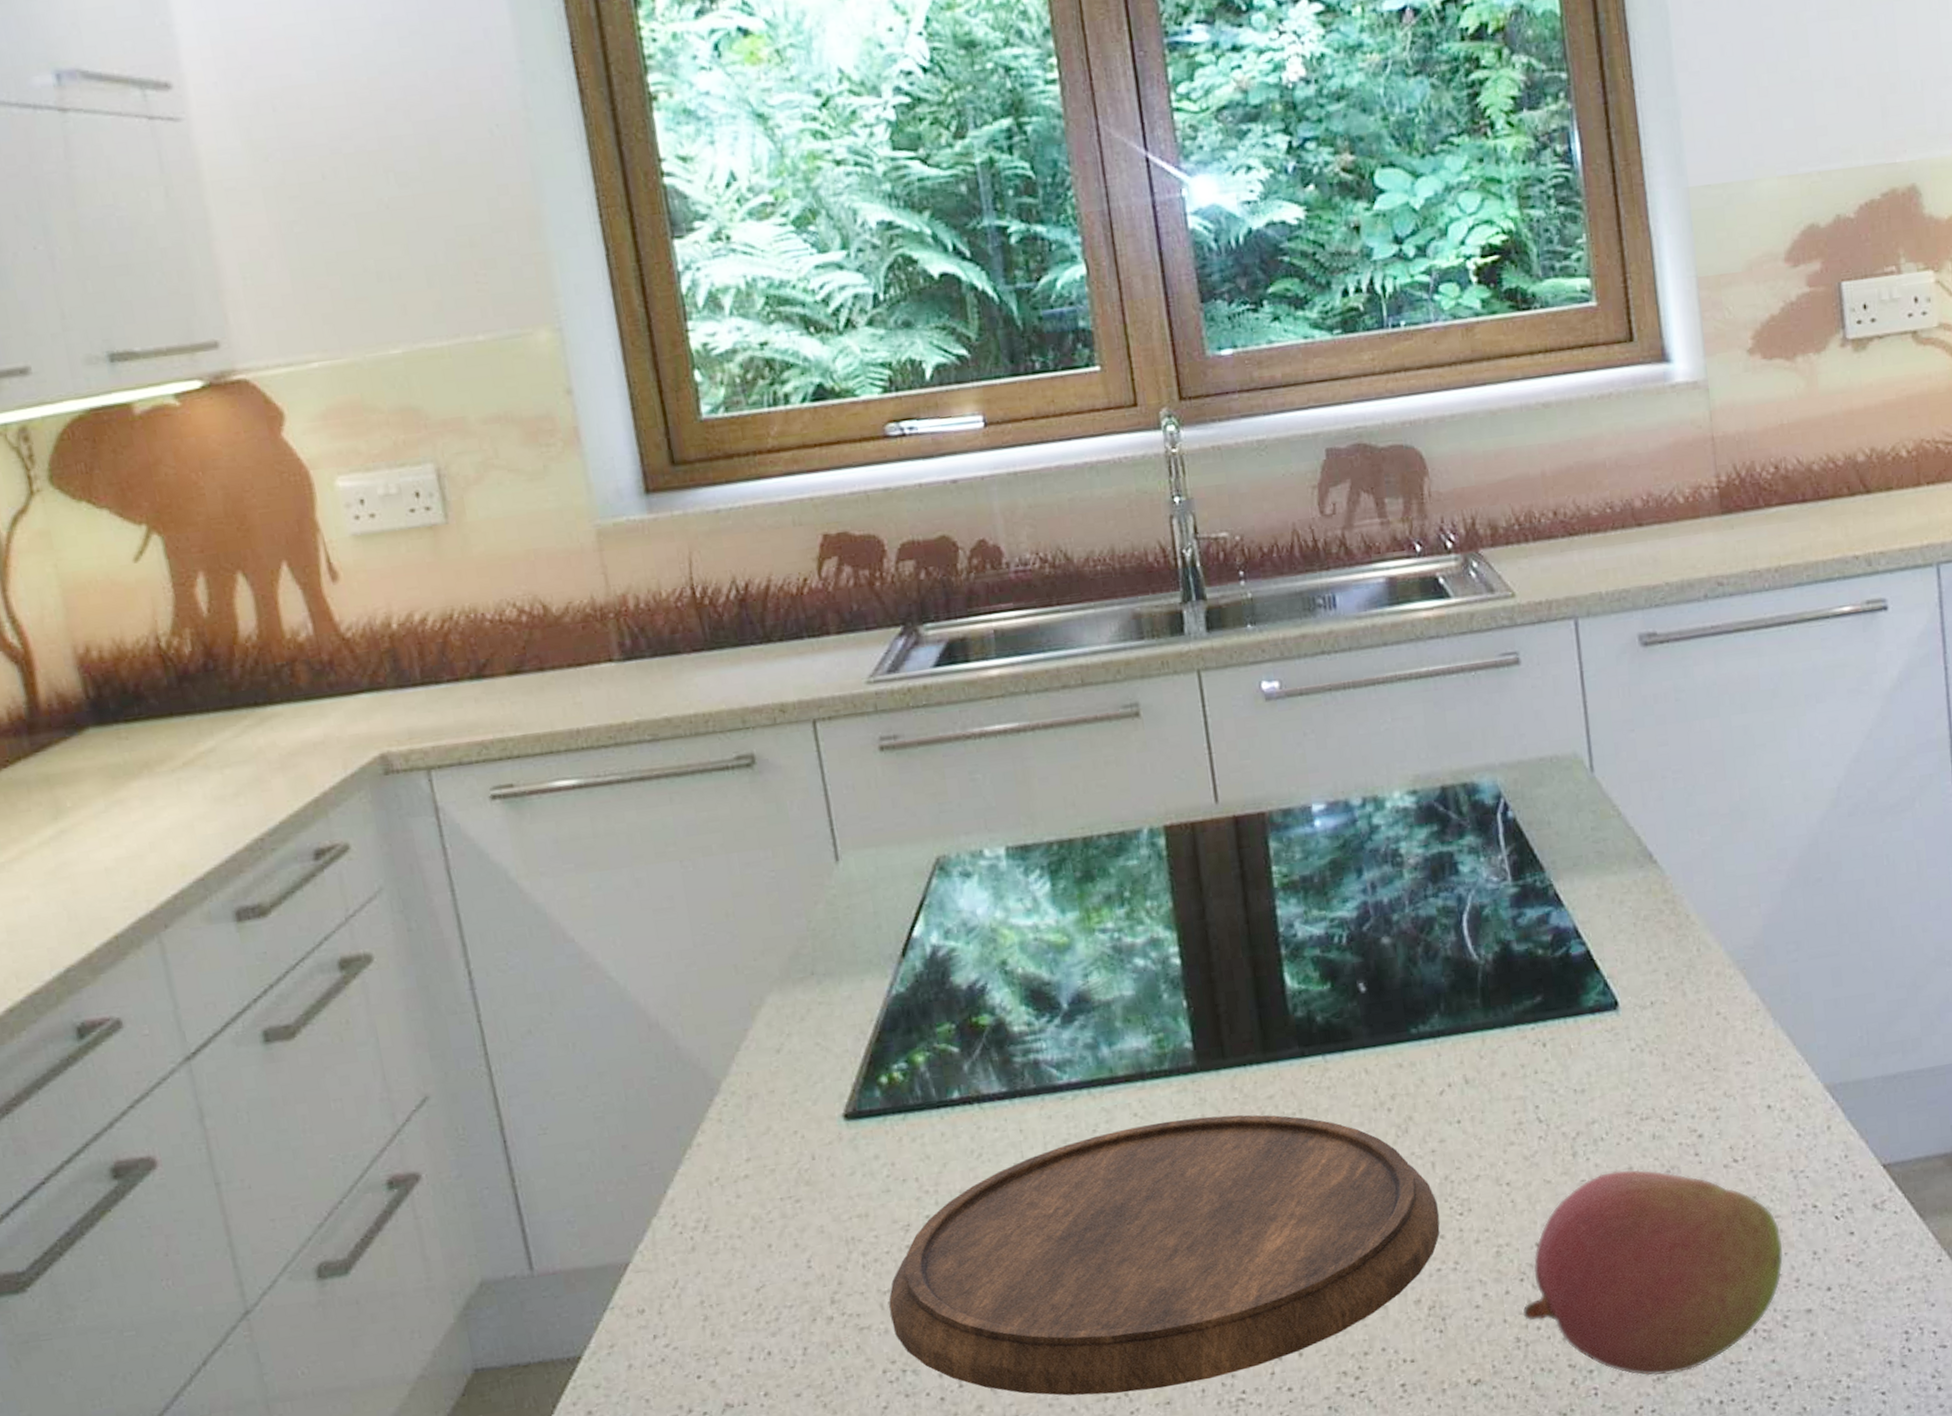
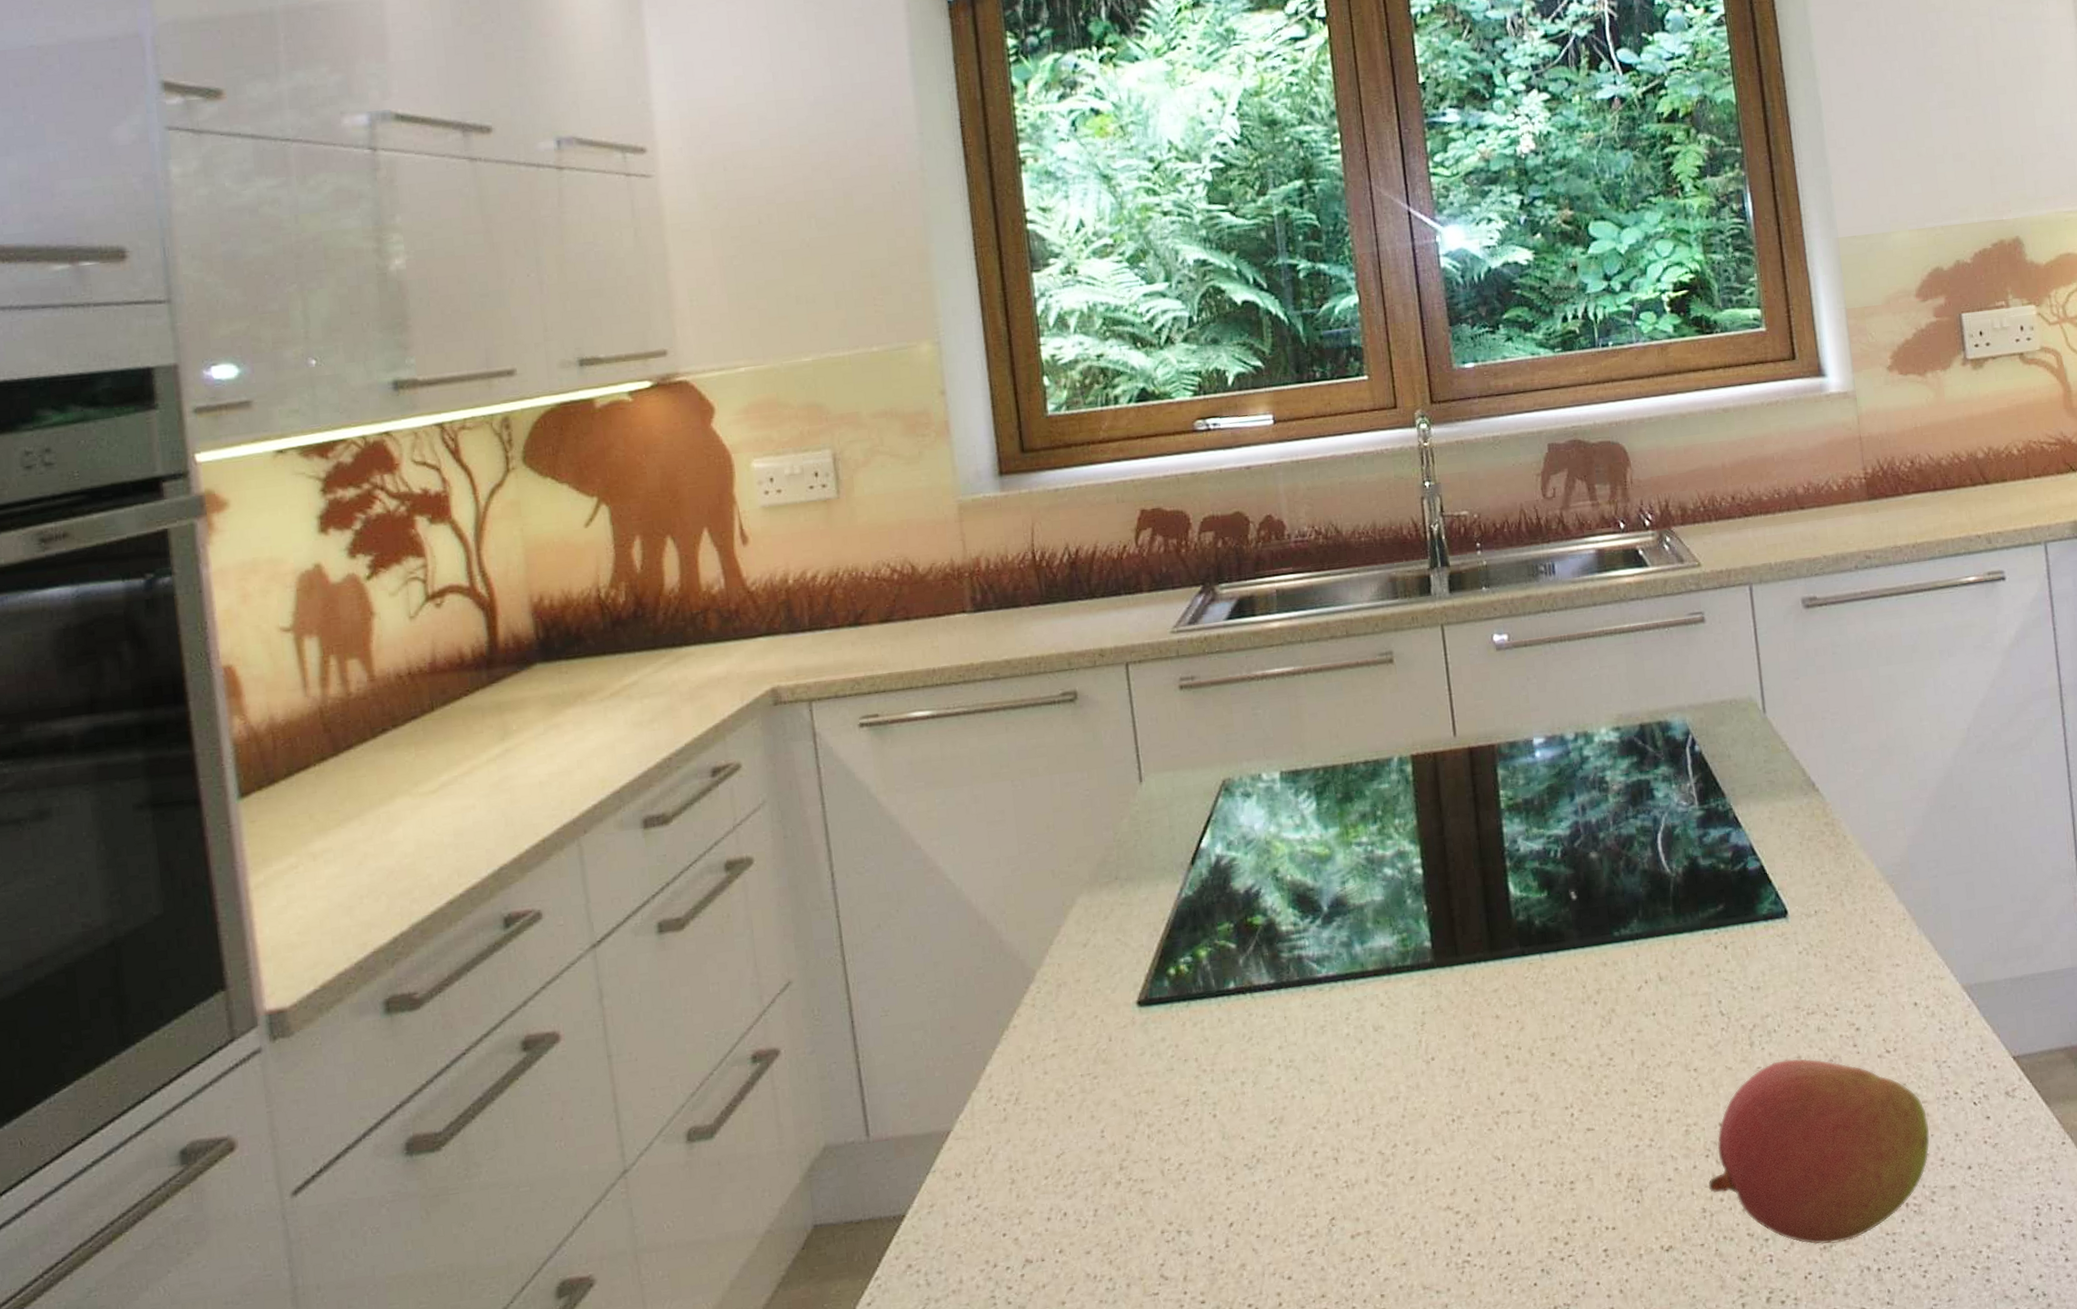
cutting board: present [889,1114,1440,1396] -> none [1169,1005,1638,1256]

